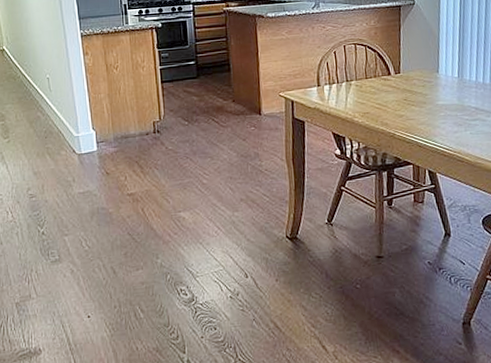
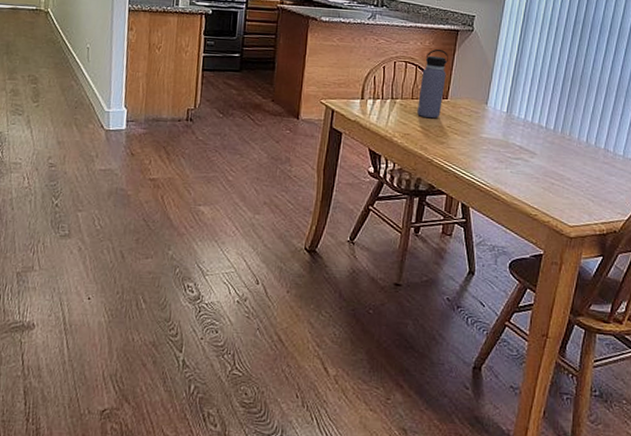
water bottle: none [372,26,396,95] -> present [417,49,448,119]

